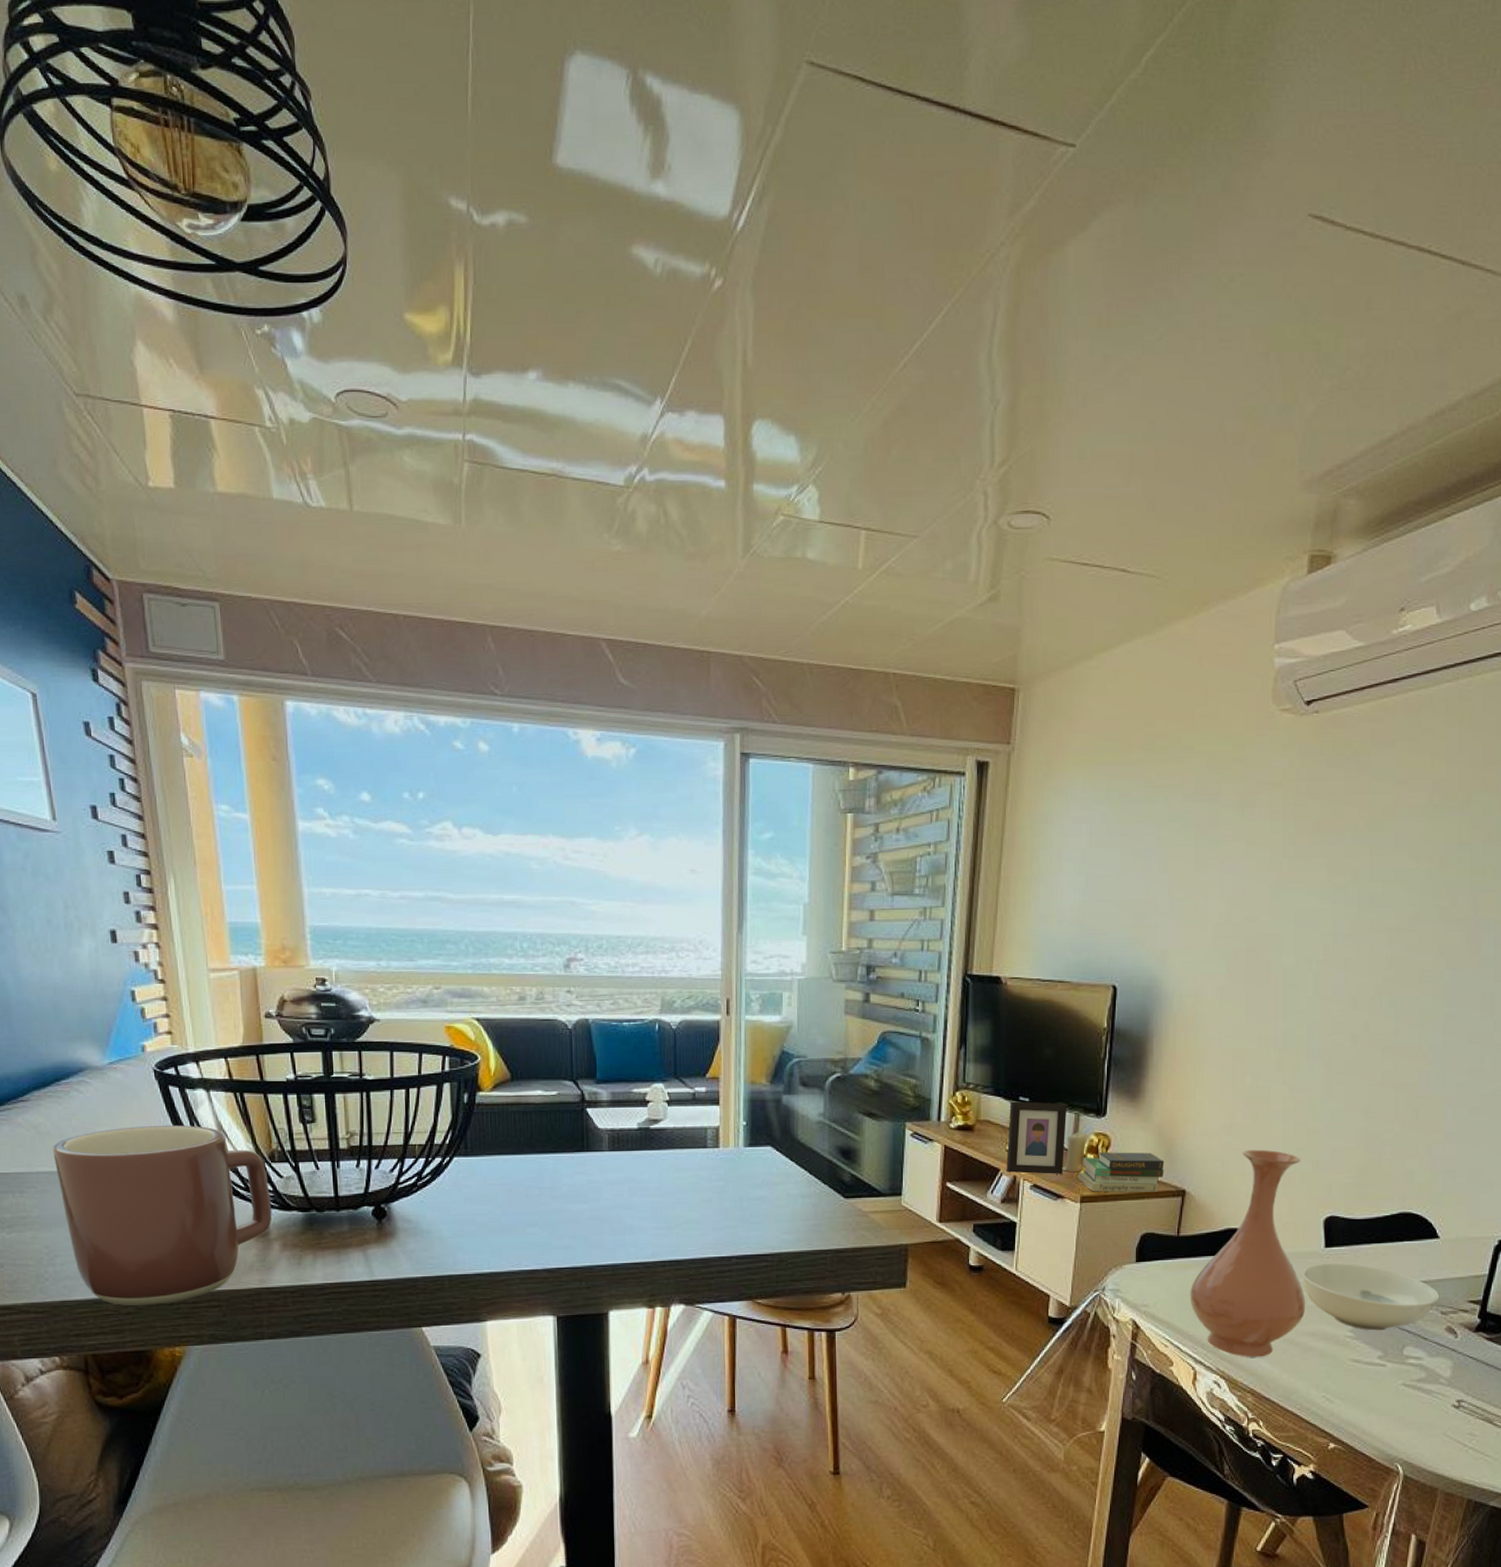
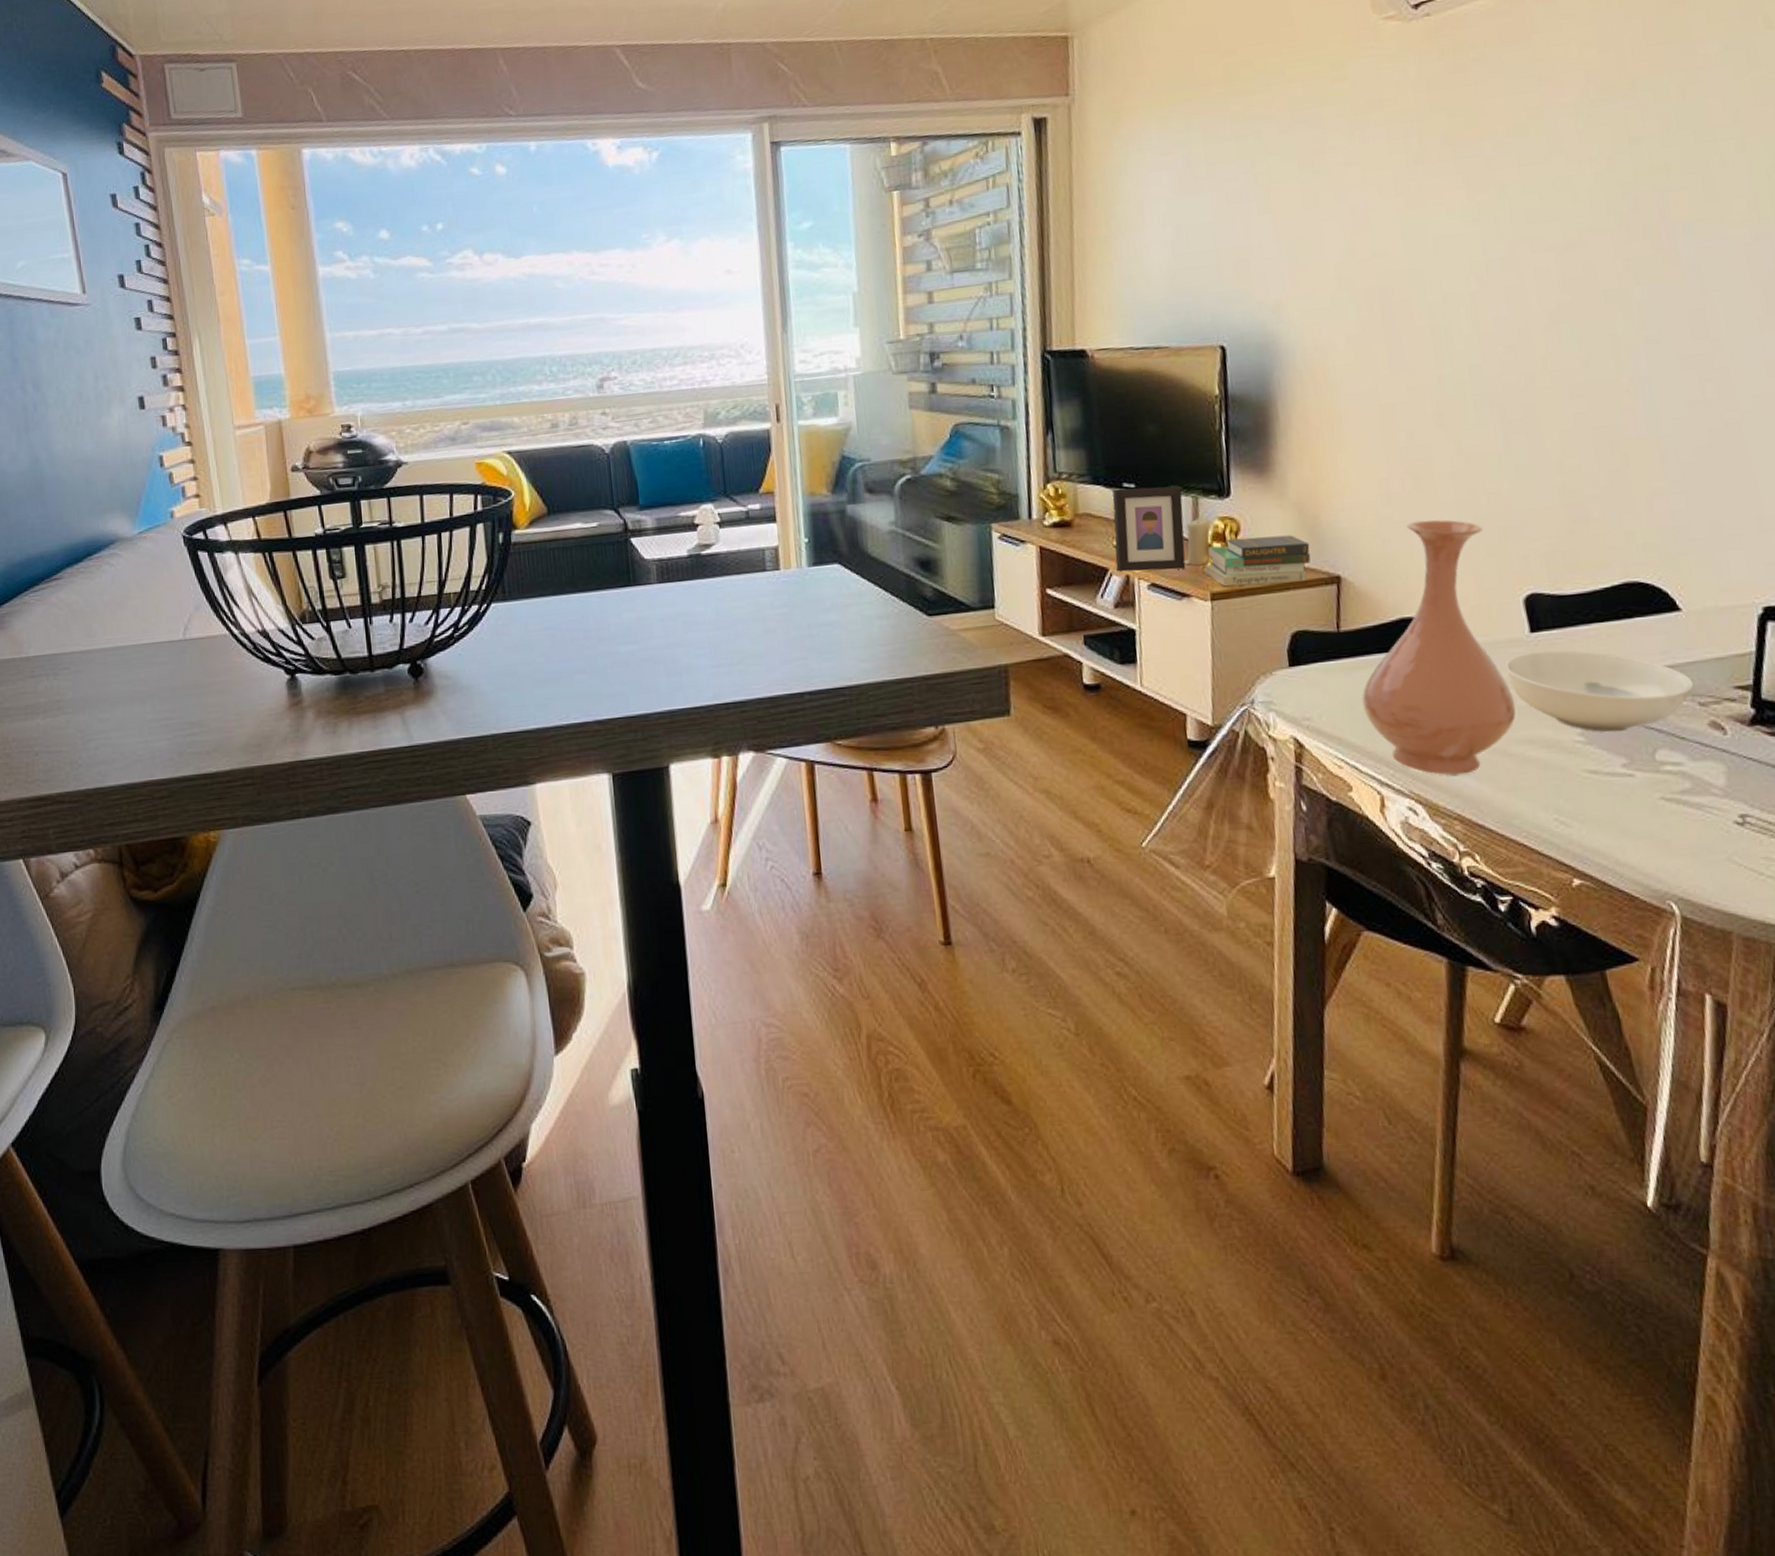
mug: present [53,1125,272,1306] -> none [86,591,305,789]

